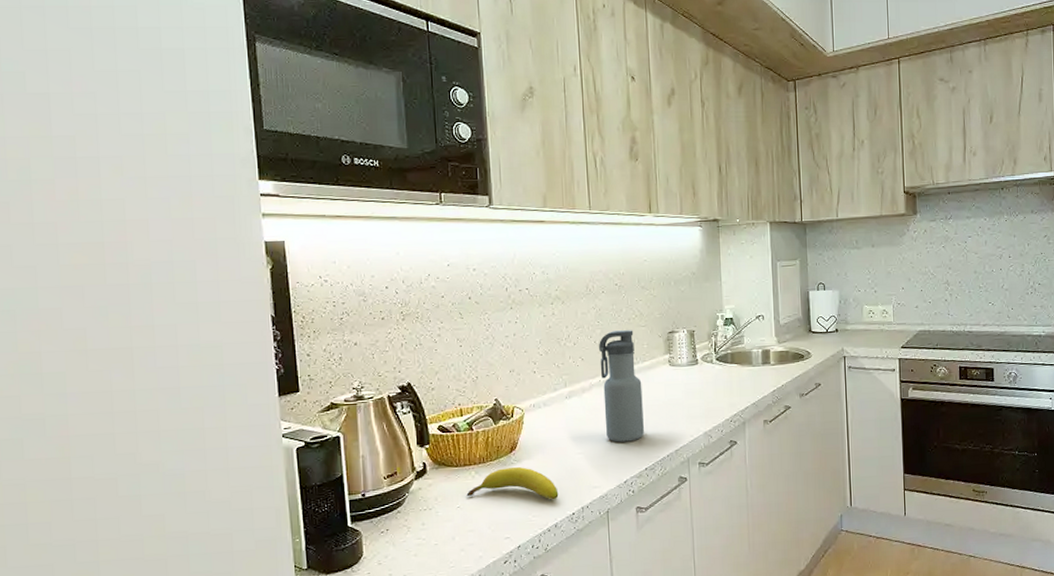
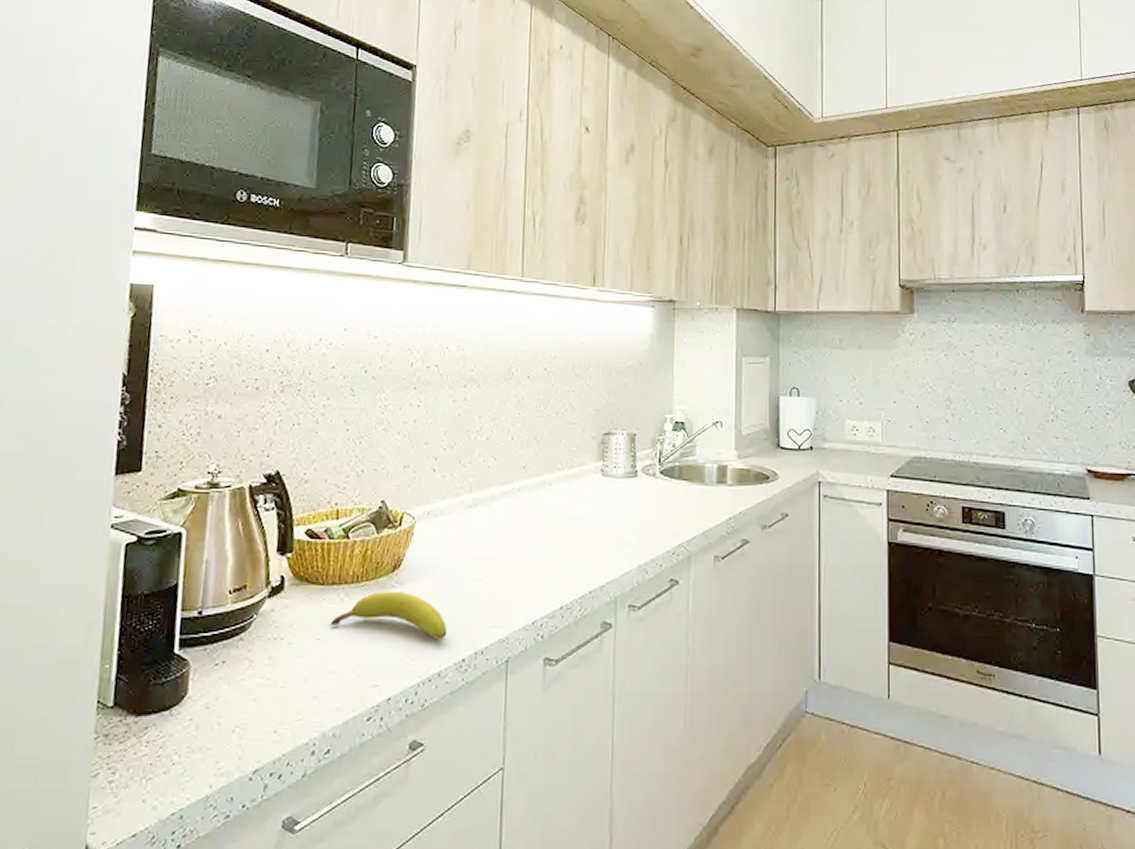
water bottle: present [599,330,644,442] -> none [515,426,566,570]

